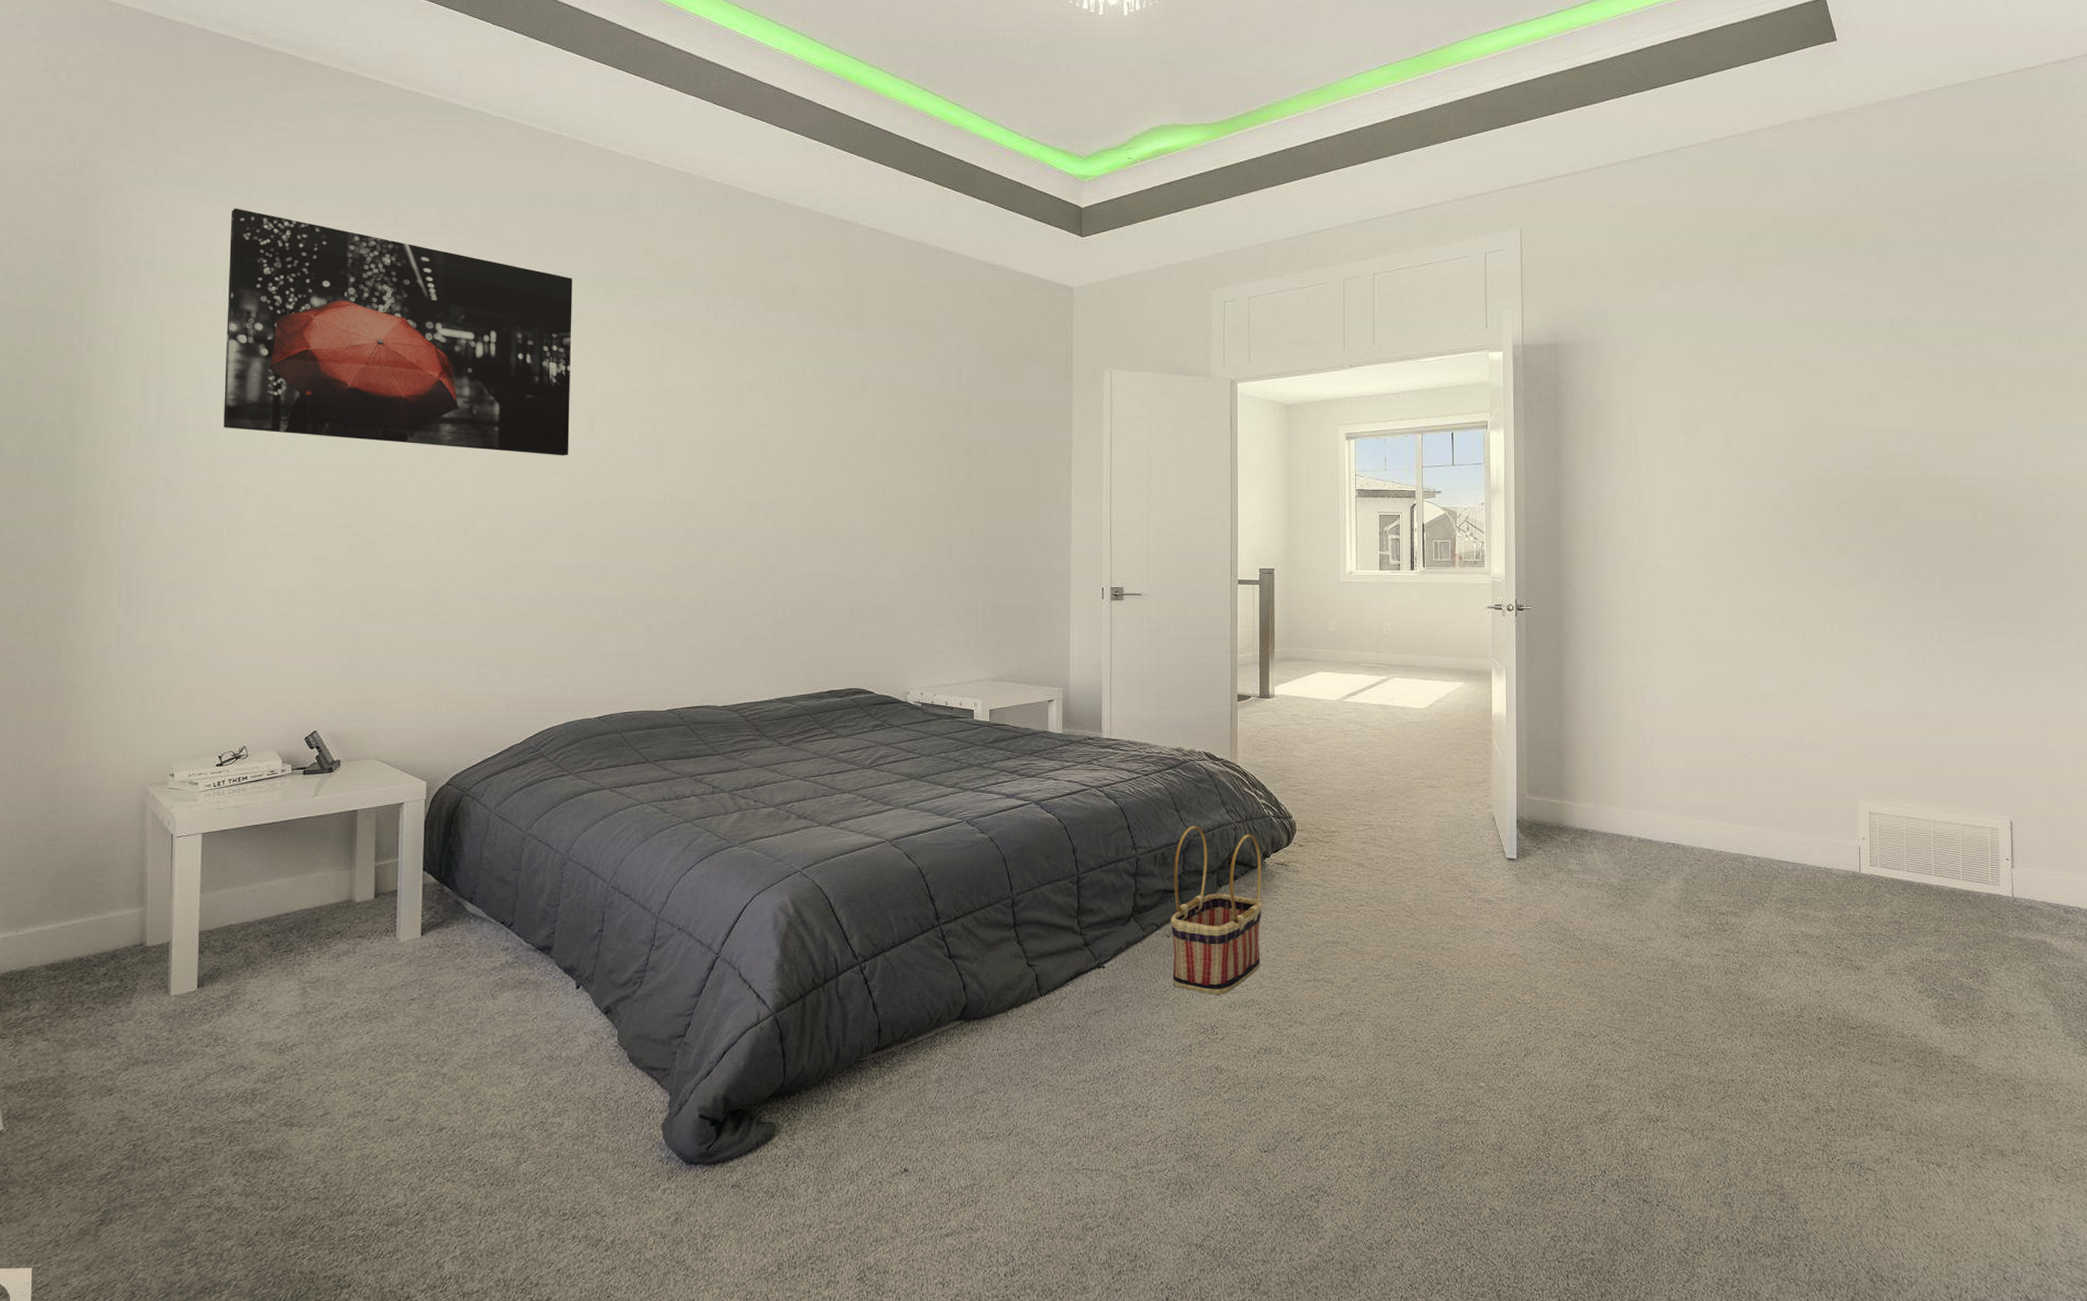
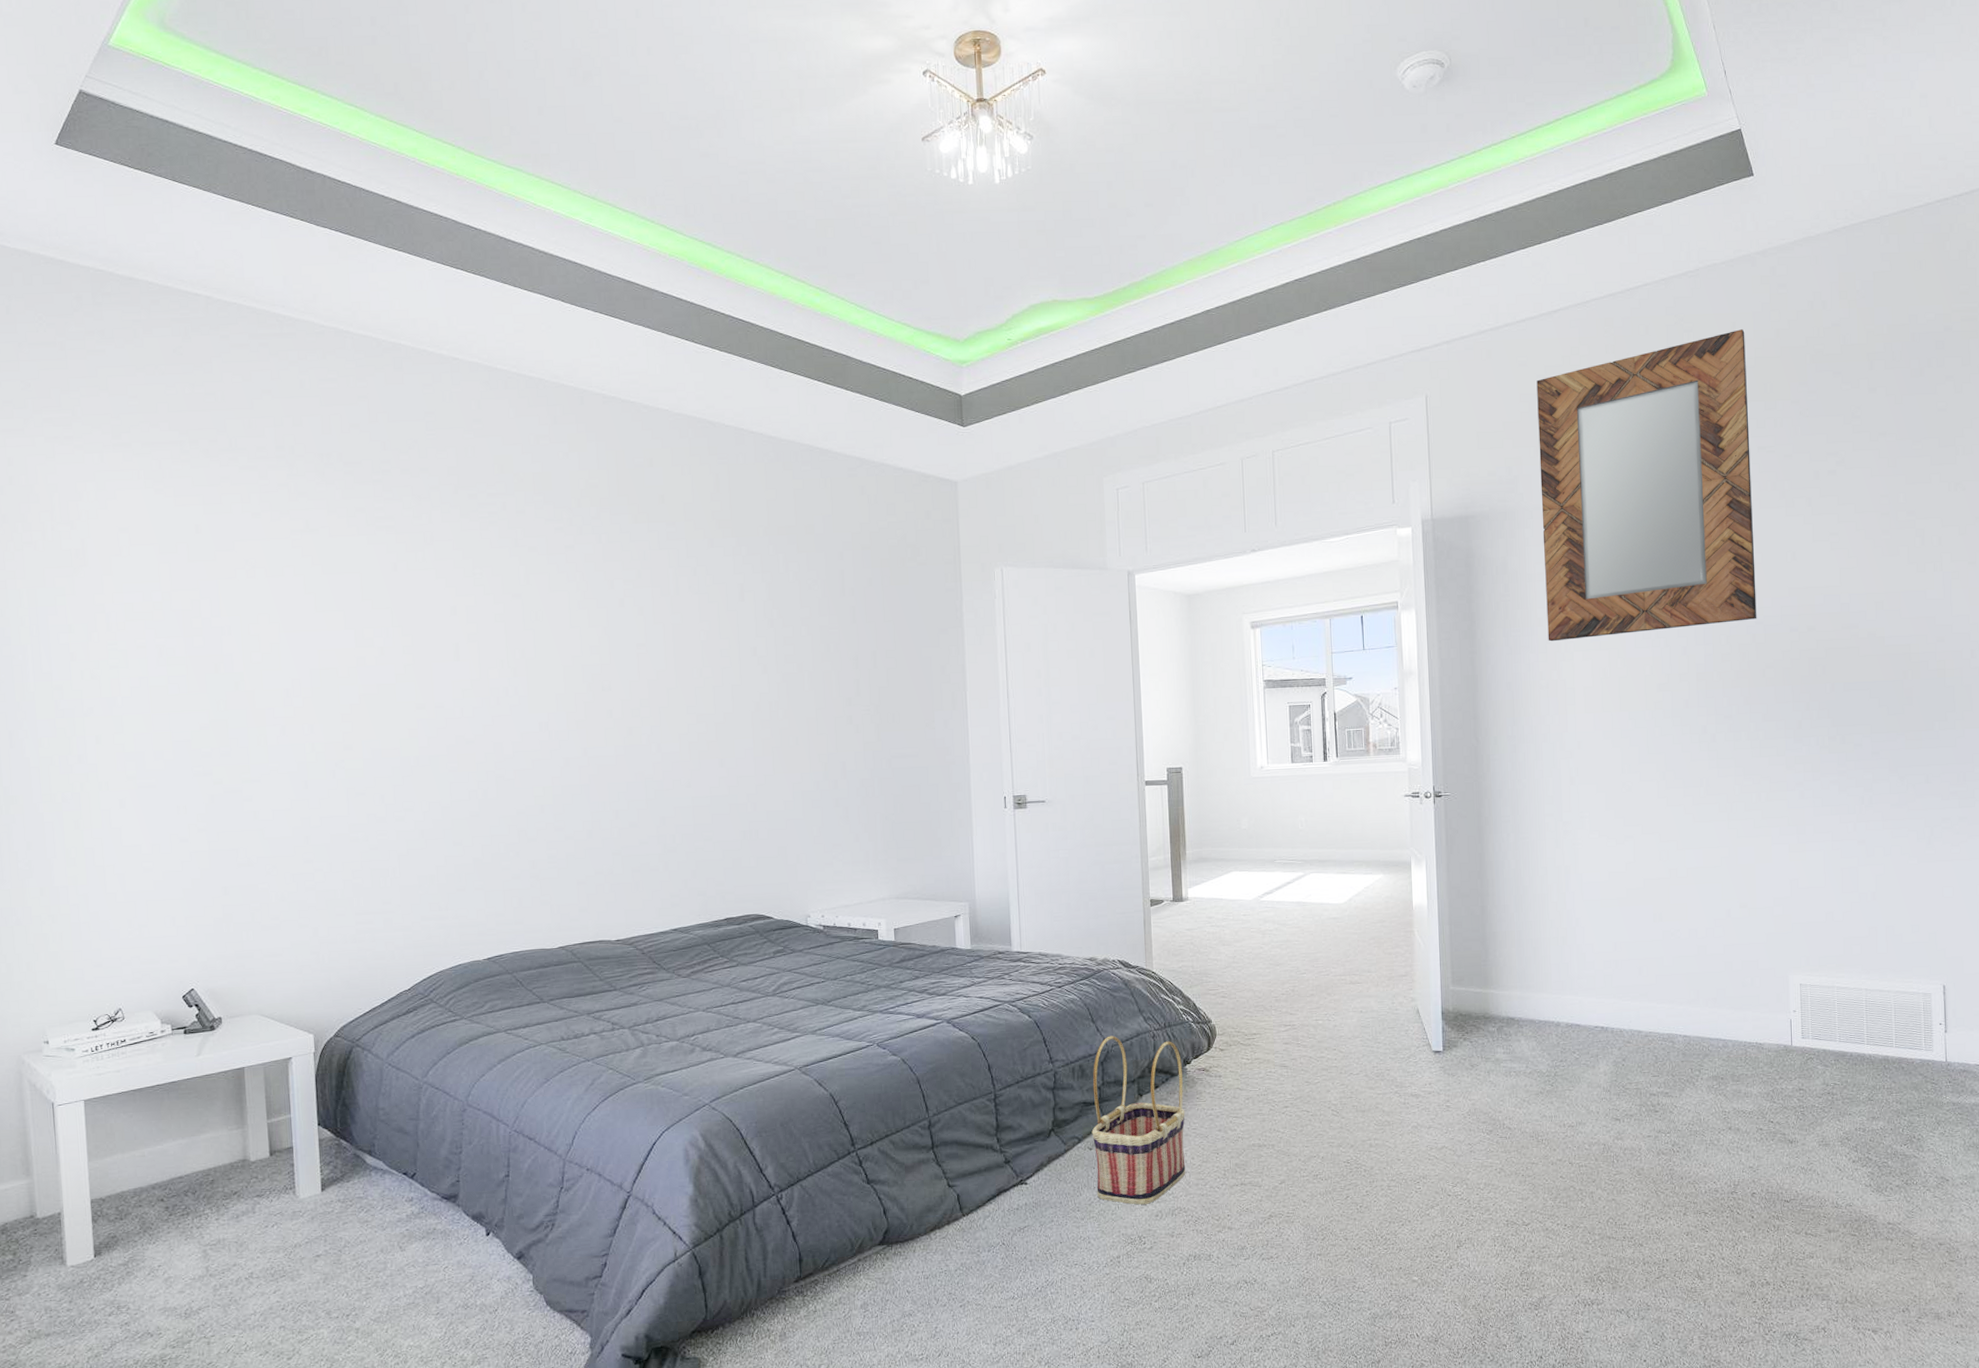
wall art: present [223,208,573,456] -> none [52,440,436,689]
home mirror: none [1626,182,1833,467] -> present [1536,329,1757,642]

